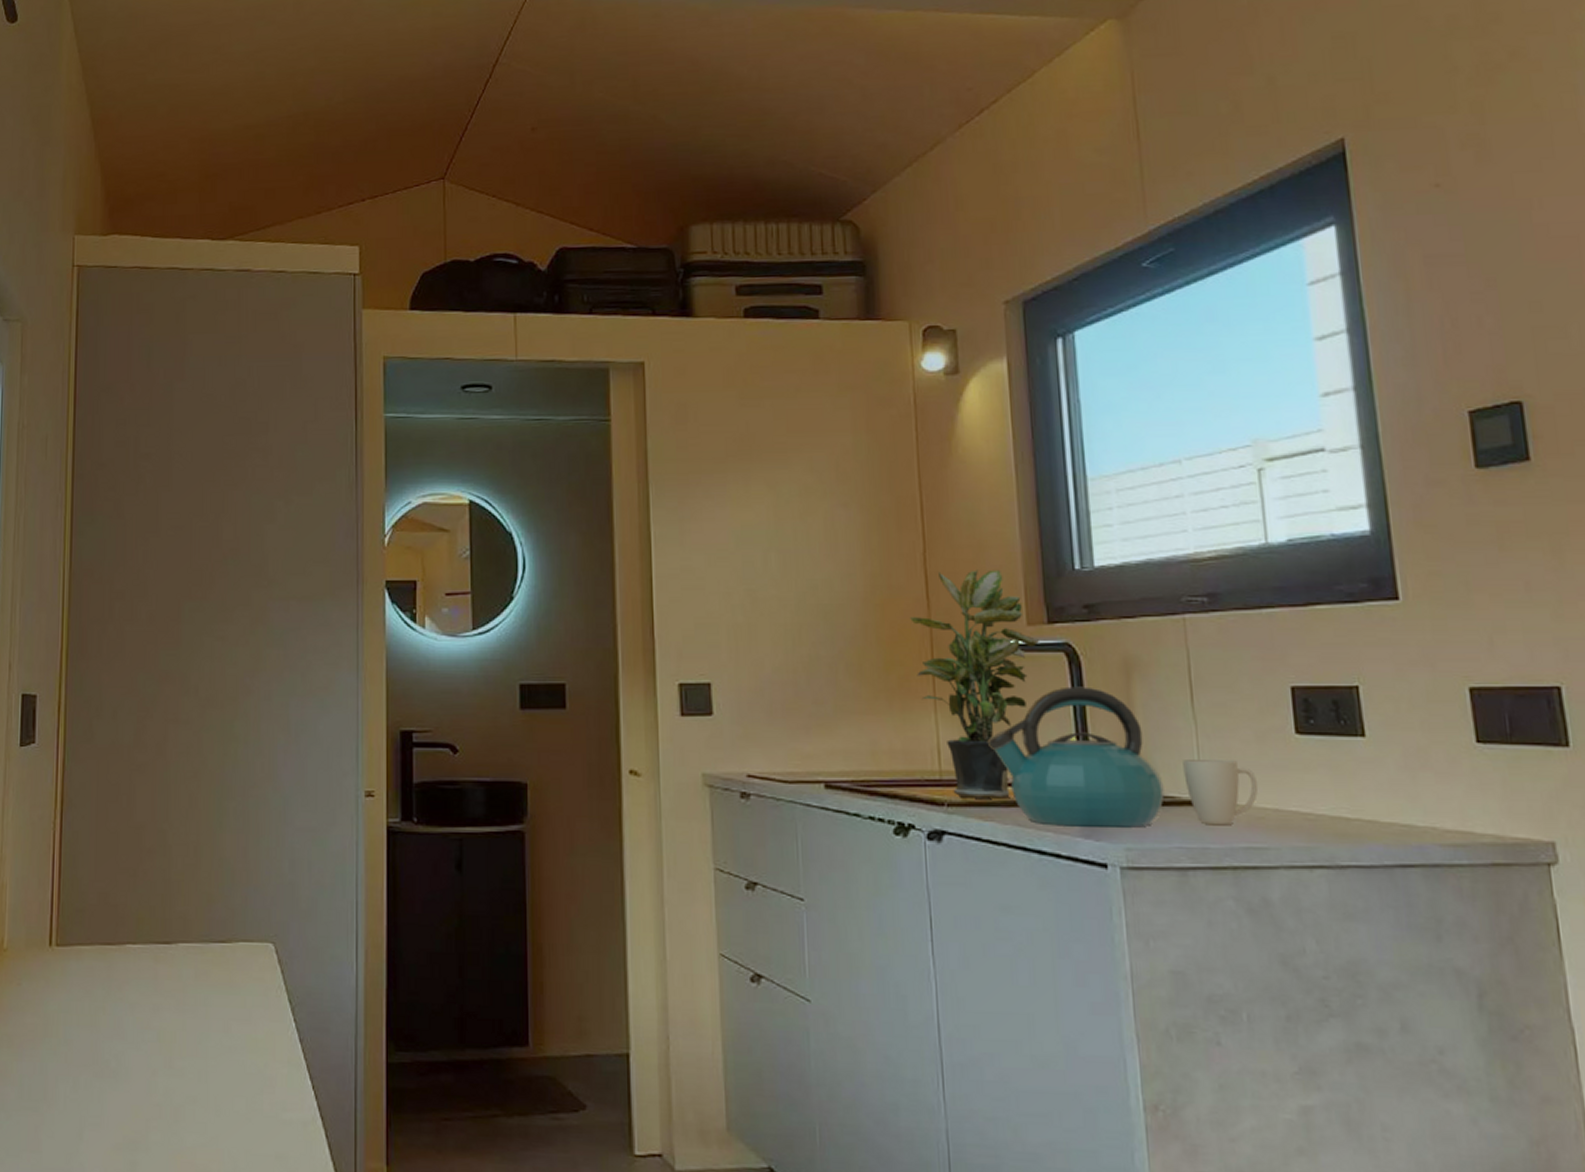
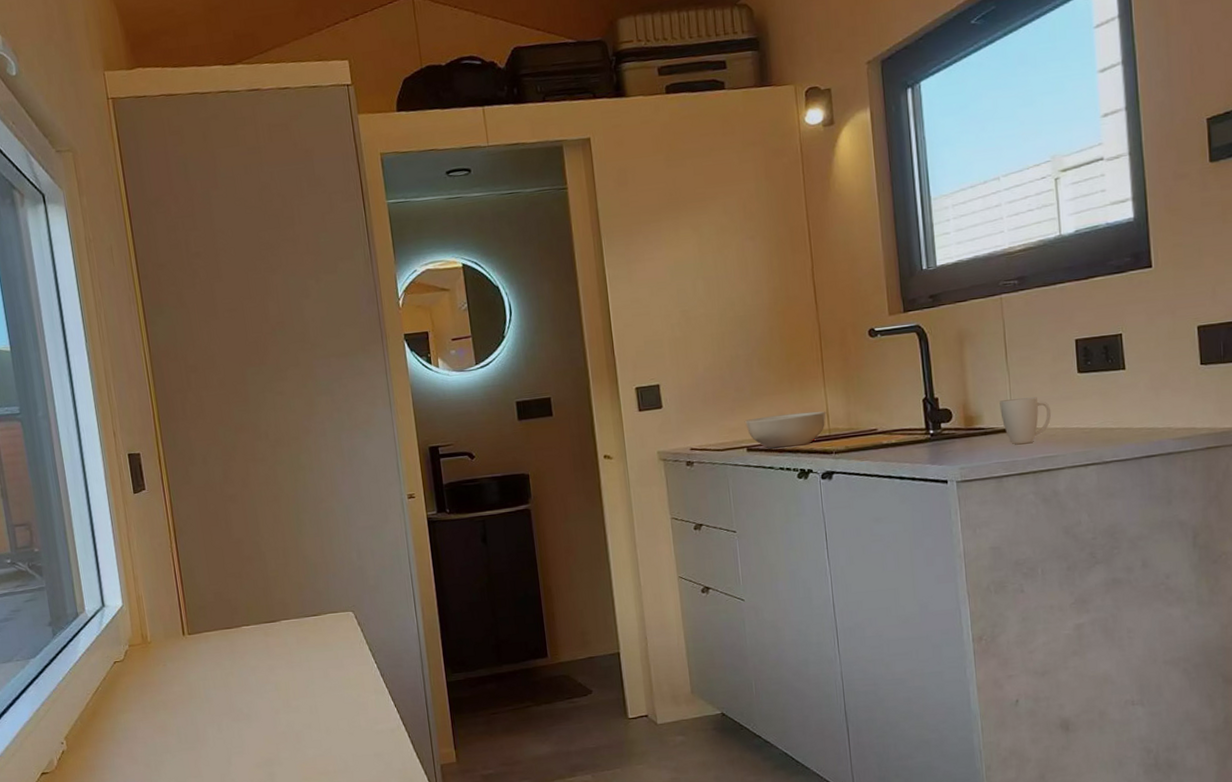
bowl: none [823,743,937,791] -> present [744,411,827,449]
potted plant: present [910,569,1041,799] -> none [804,275,899,447]
kettle: present [987,686,1165,829] -> none [862,356,987,459]

